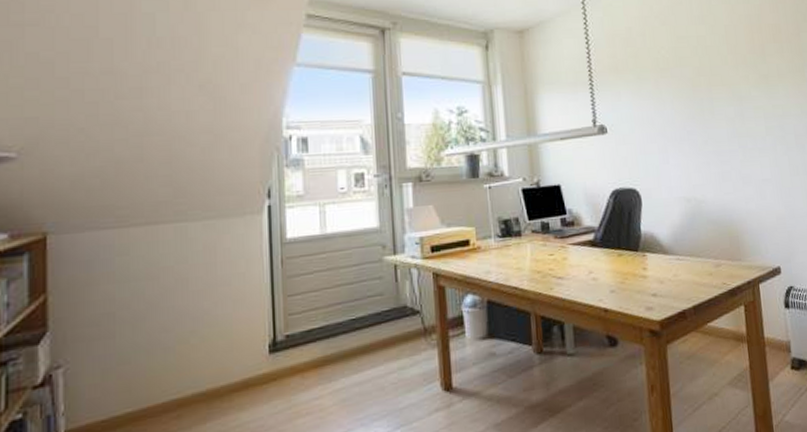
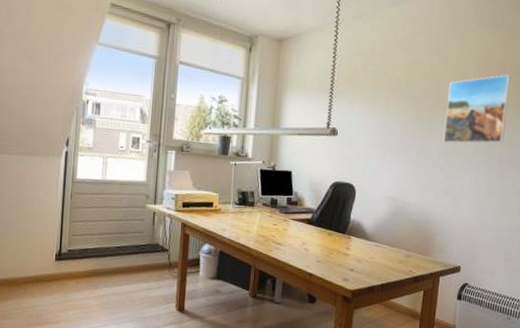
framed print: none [723,37,796,124] -> present [443,74,511,144]

